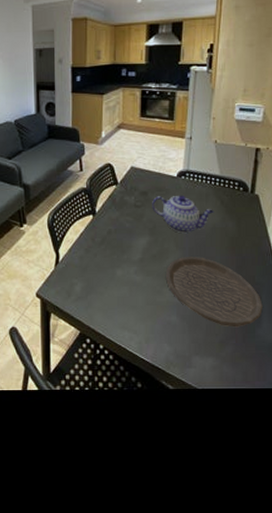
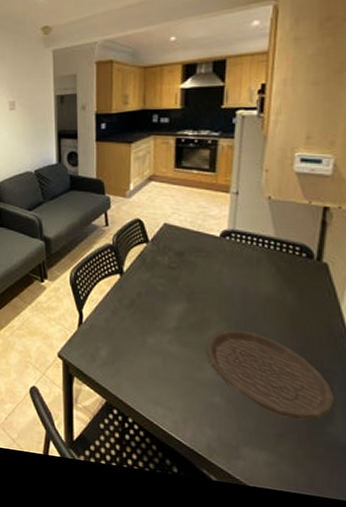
teapot: present [152,195,214,234] -> none [189,258,268,303]

